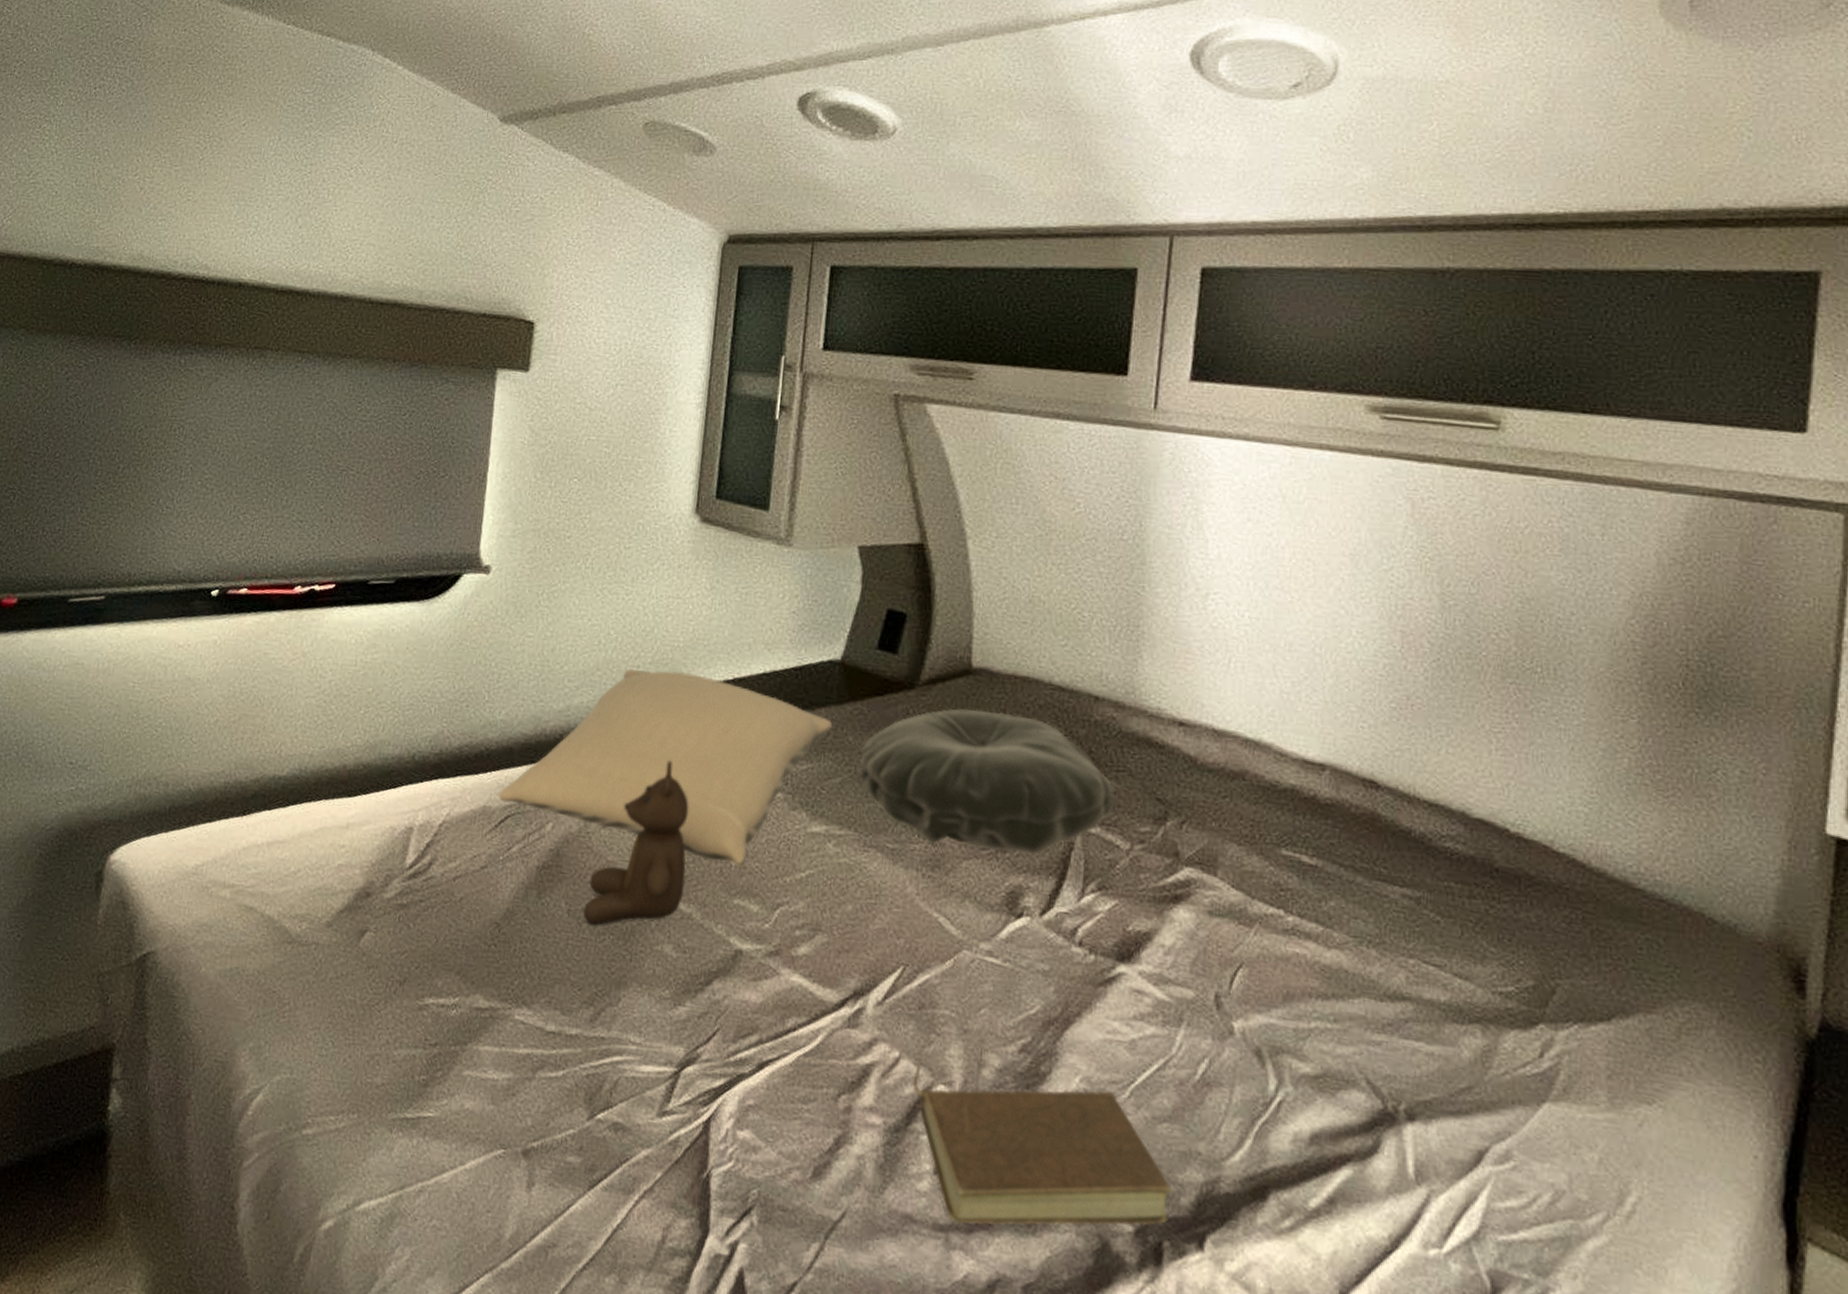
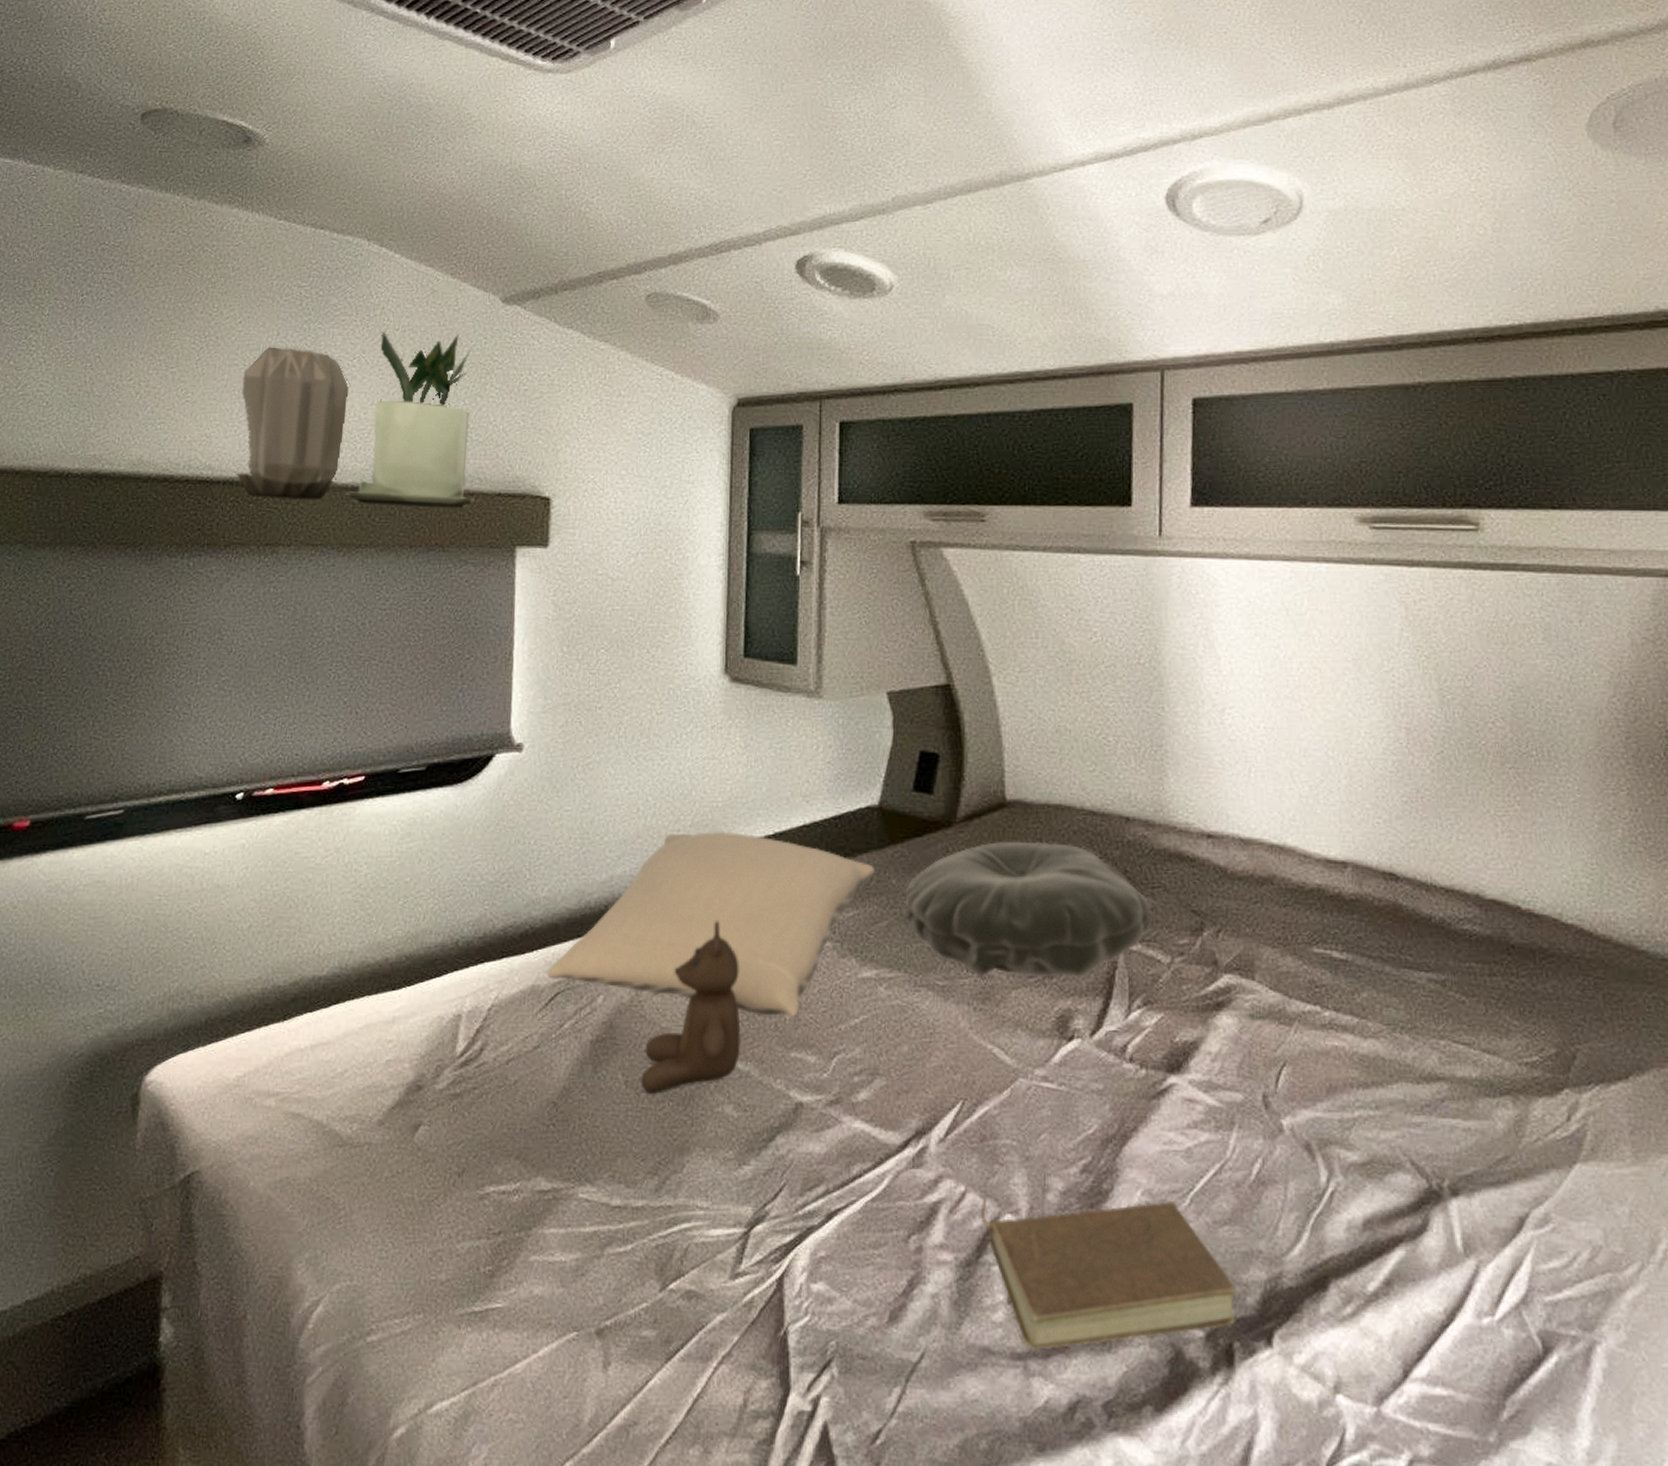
vase: none [230,151,346,308] -> present [235,347,351,501]
planter: none [334,143,467,327] -> present [345,331,475,509]

